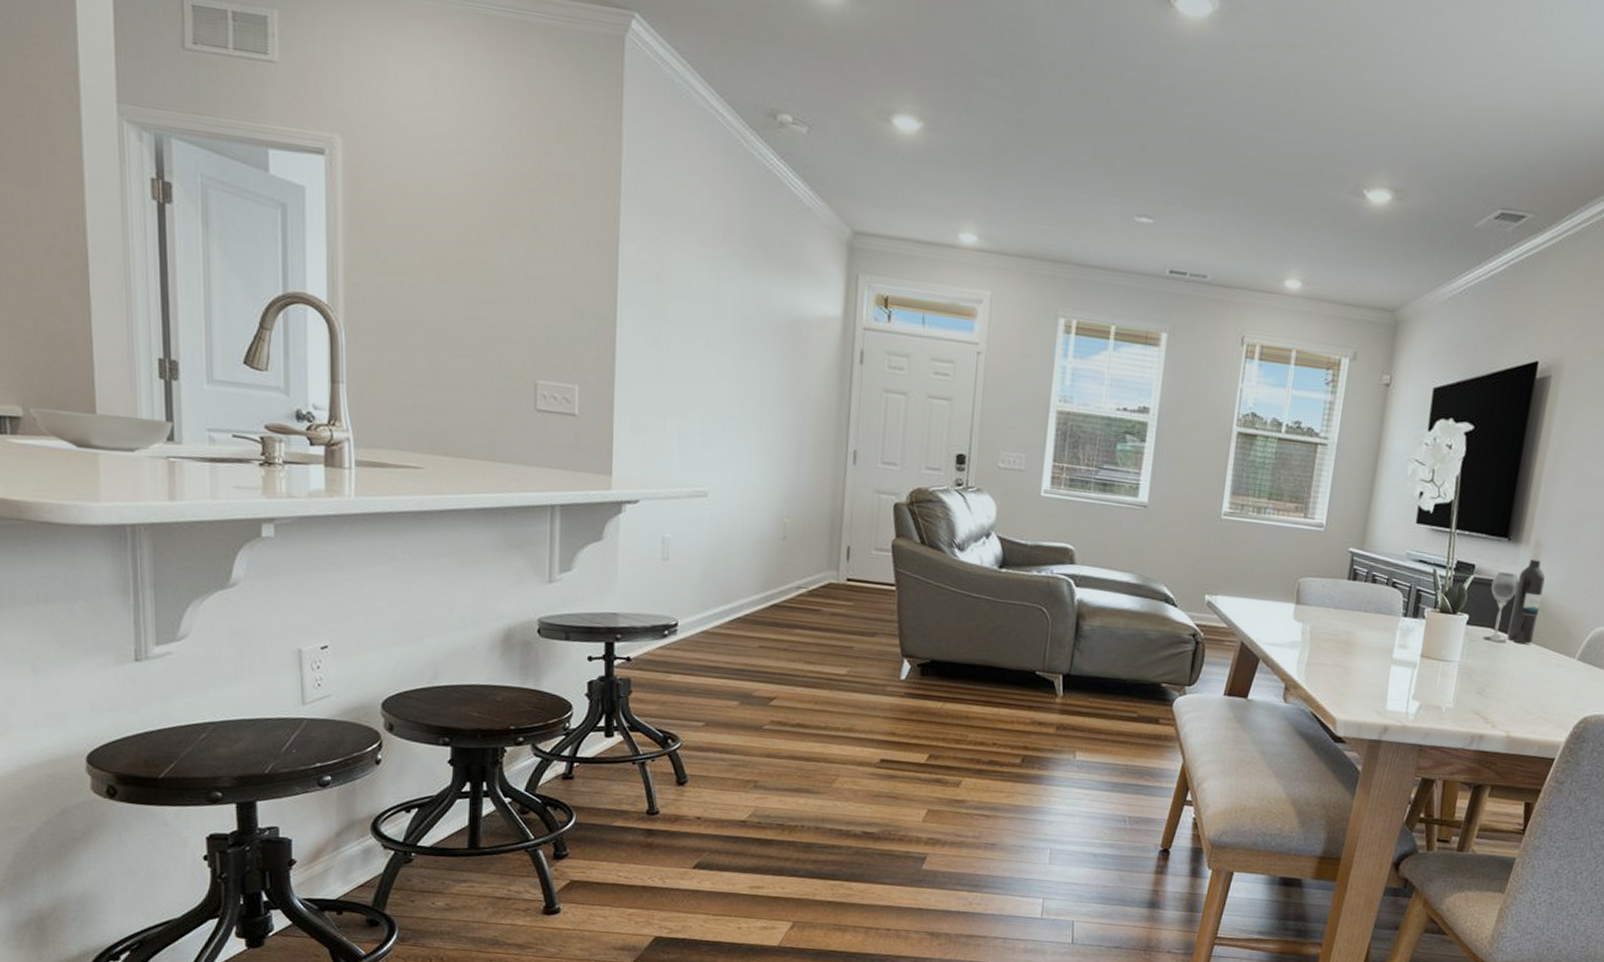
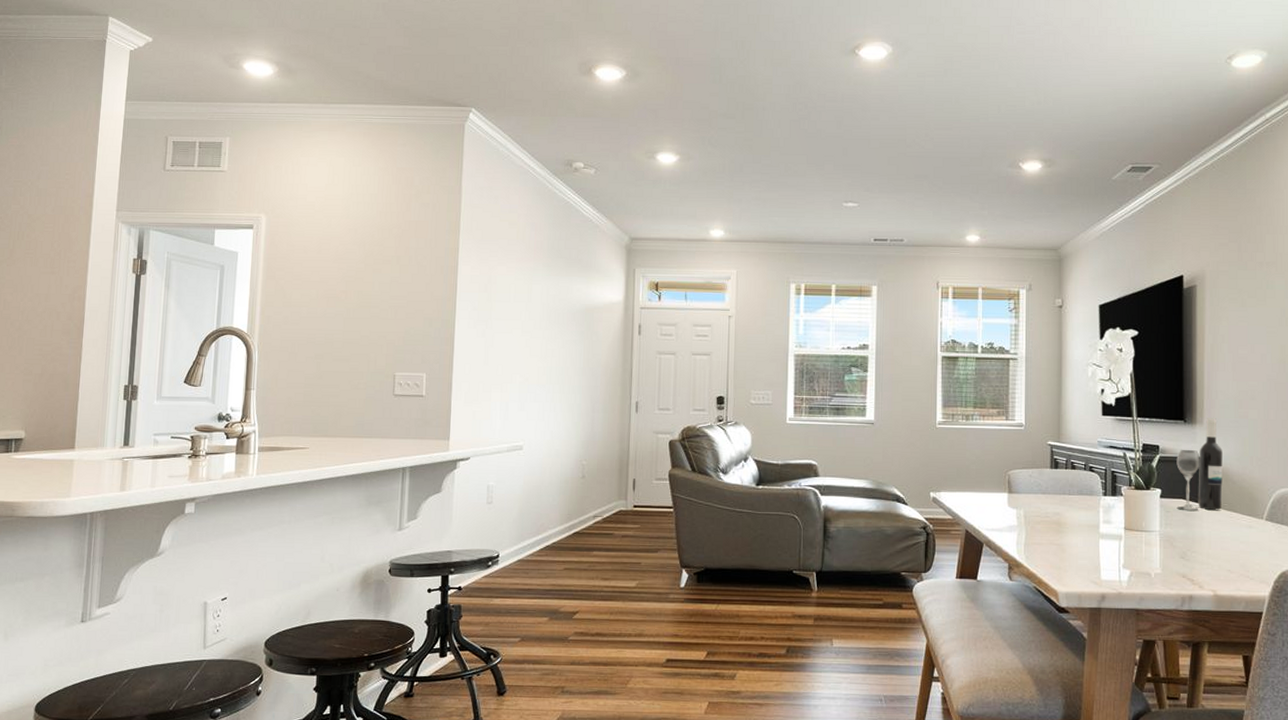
bowl: present [28,407,175,453] -> none [28,430,131,459]

